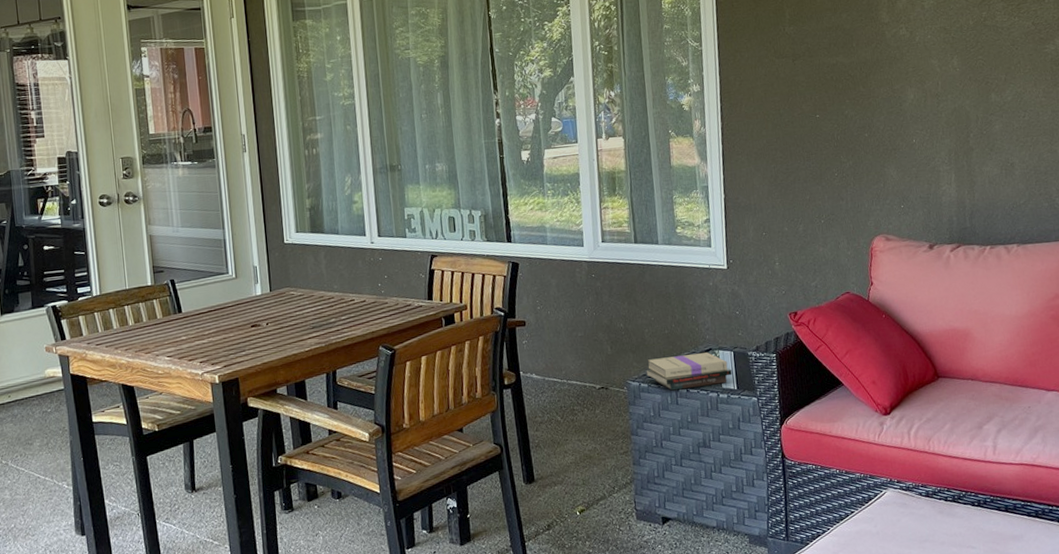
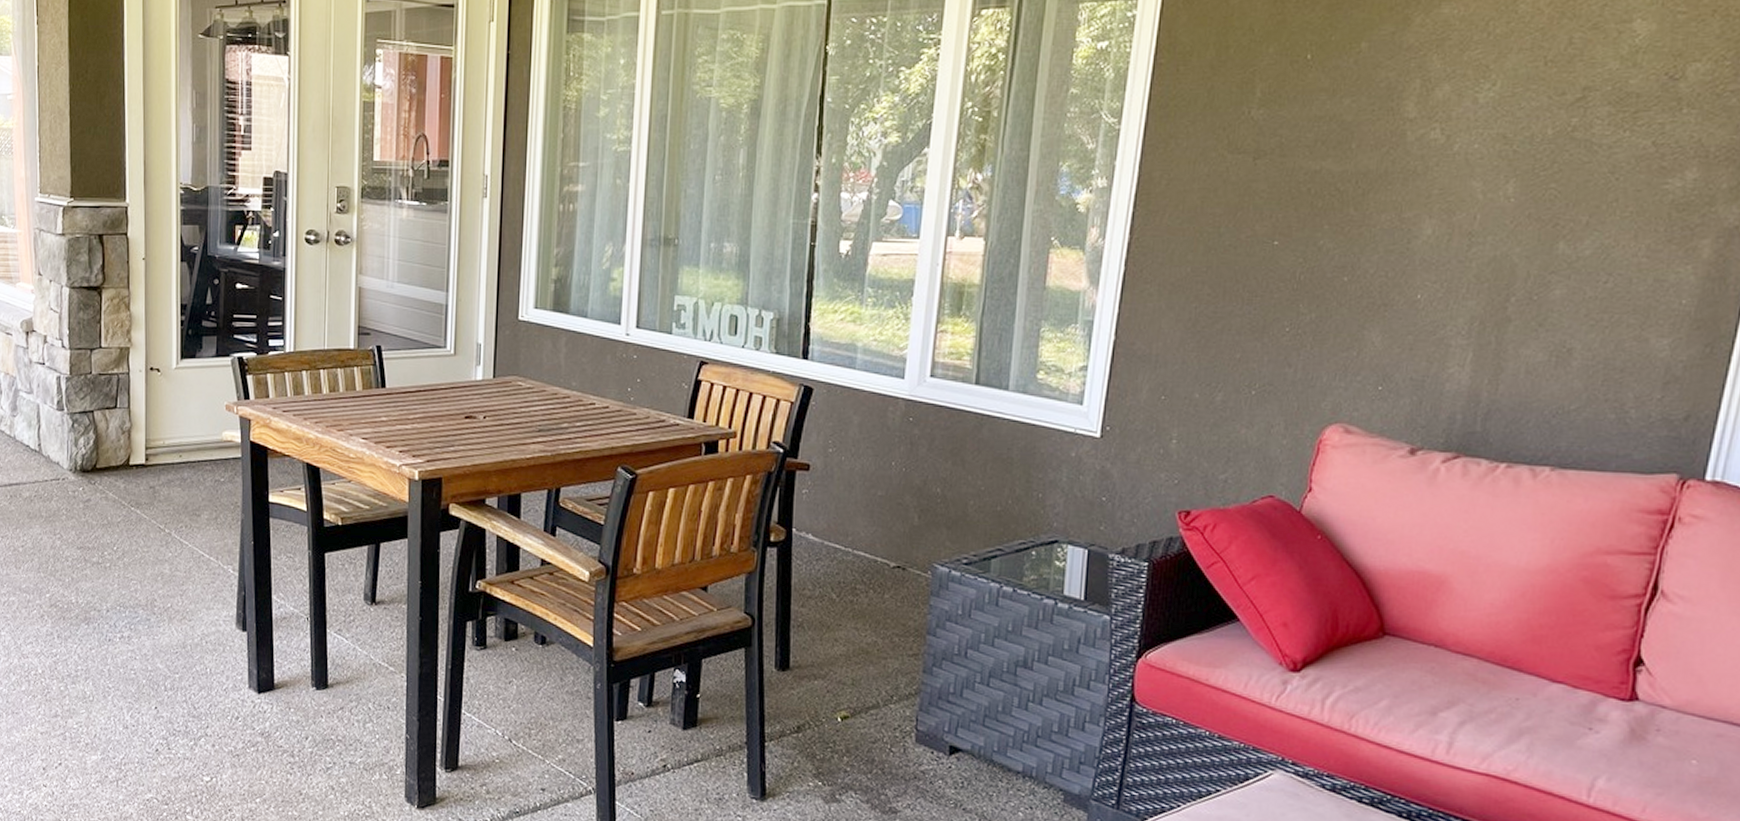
books: present [646,352,732,391] -> none [961,541,1081,590]

